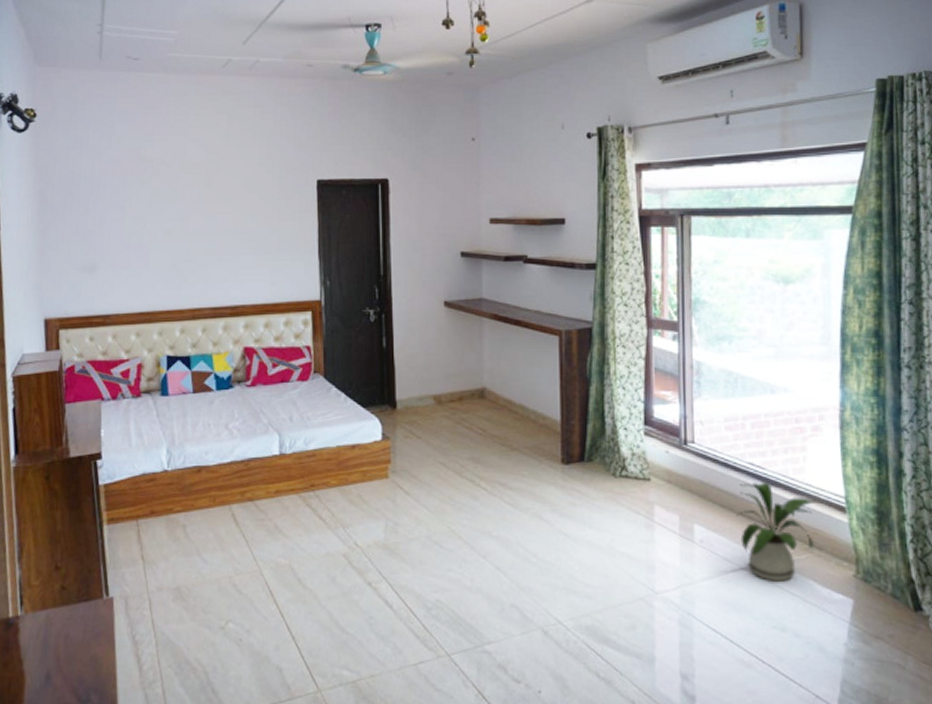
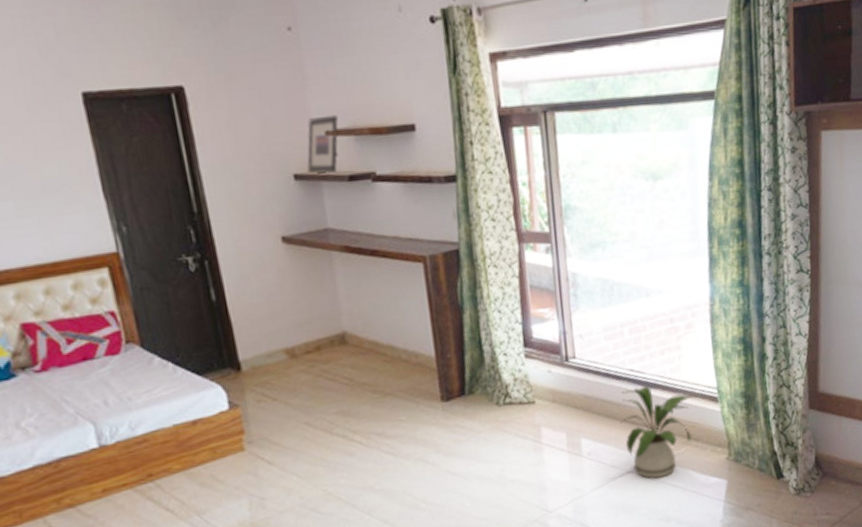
picture frame: none [472,207,502,253] -> present [307,114,339,174]

